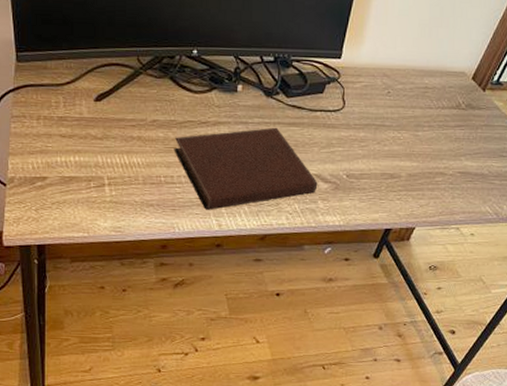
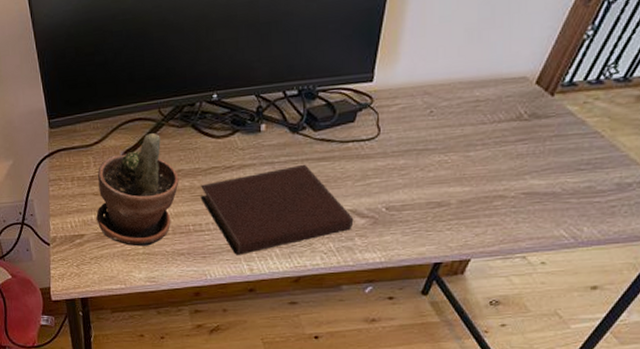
potted plant: none [62,80,153,194] -> present [96,133,179,247]

